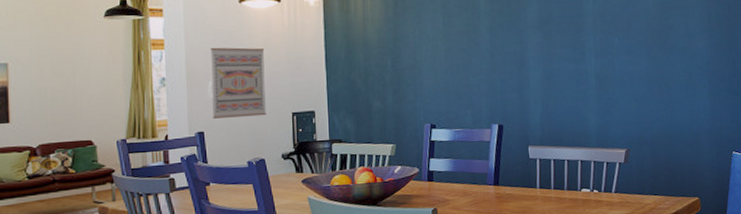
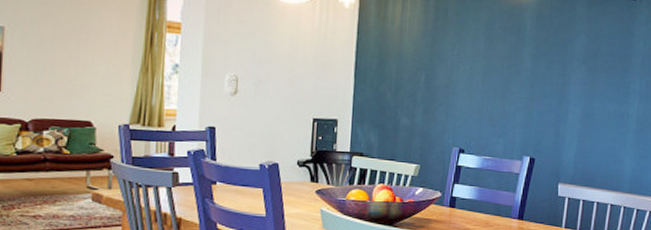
wall art: present [211,47,266,119] -> none [225,38,291,118]

